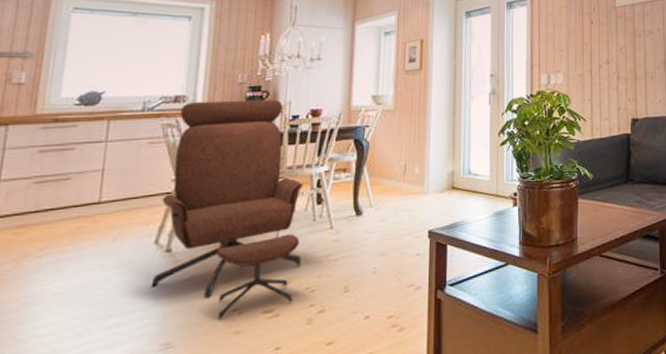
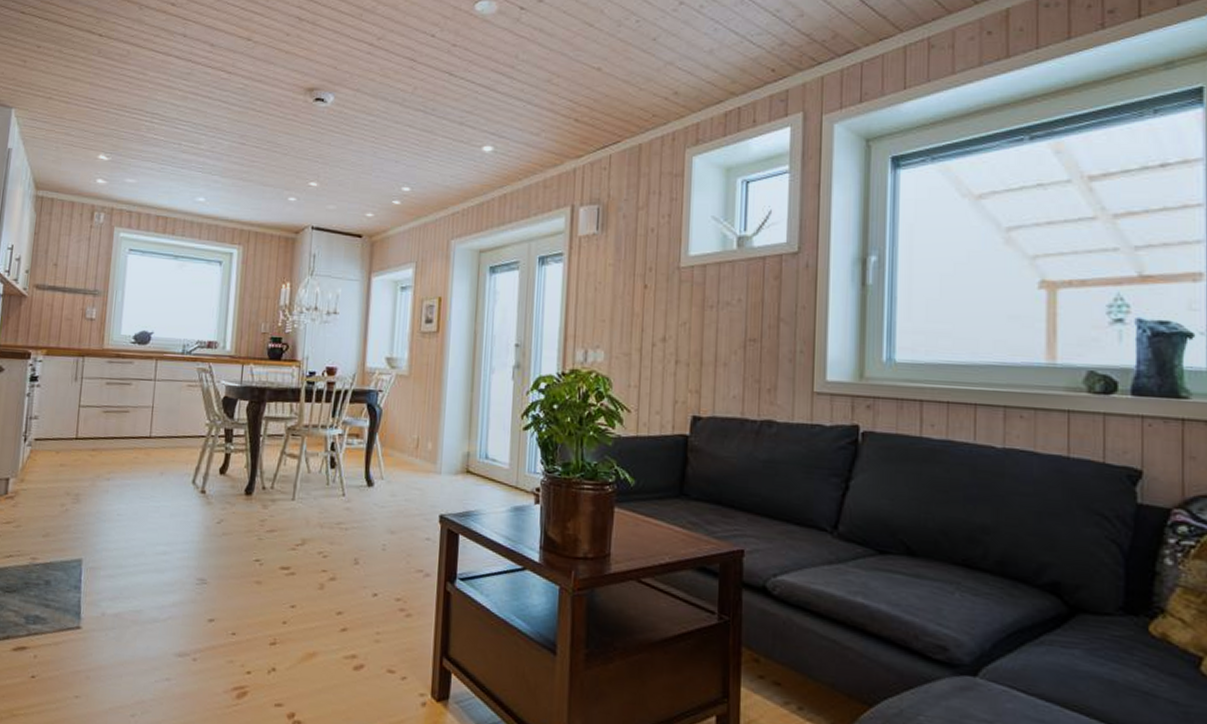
lounge chair: present [150,99,303,319] -> none [189,348,318,566]

